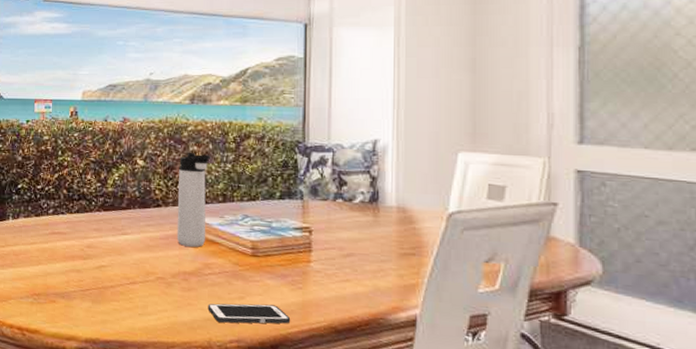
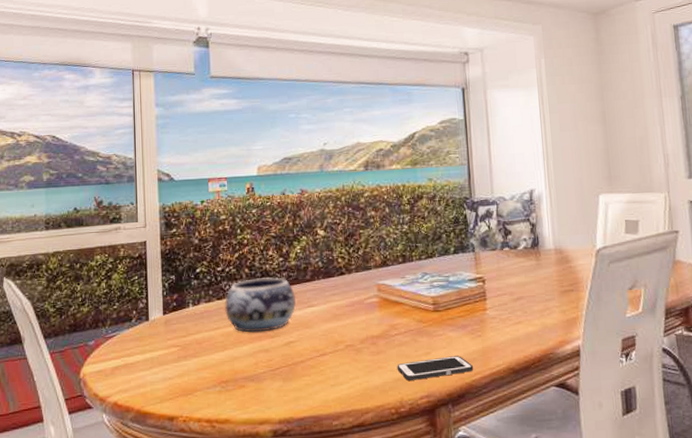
decorative bowl: none [41,200,110,253] -> present [224,277,296,333]
thermos bottle: present [176,153,210,247] -> none [359,218,390,310]

